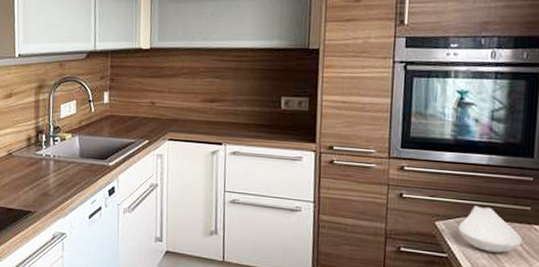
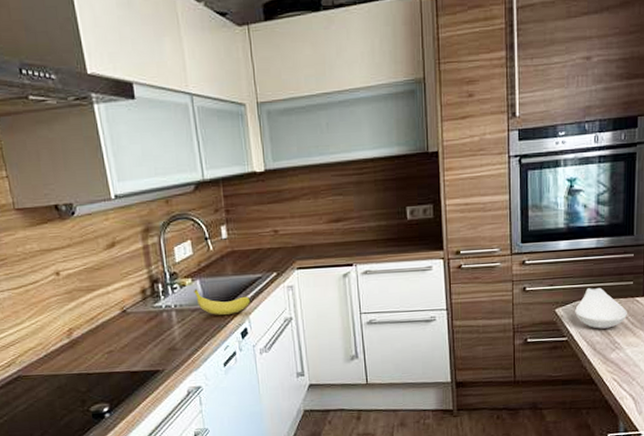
fruit: none [72,144,122,172] -> present [194,289,251,315]

